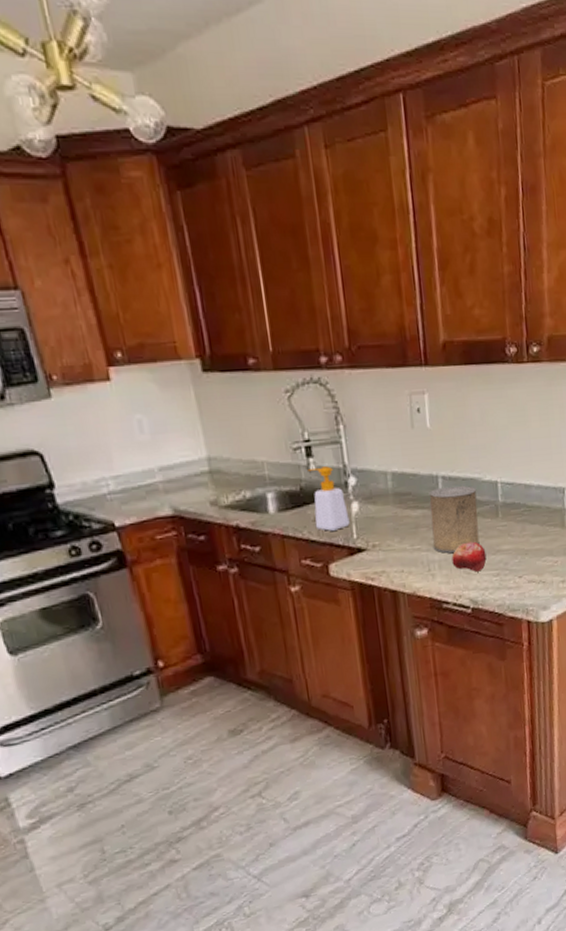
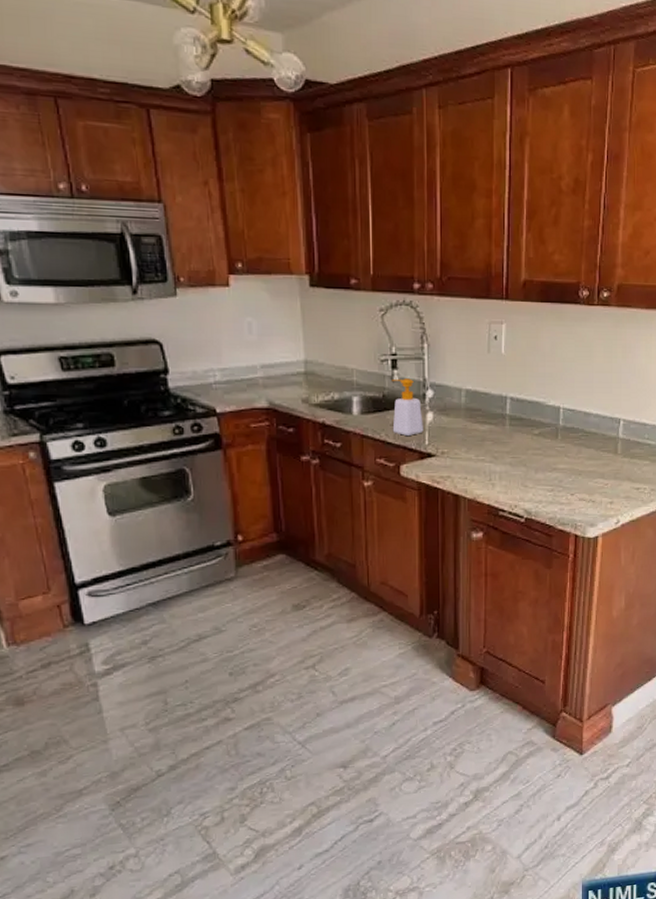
tin can: present [429,485,480,553] -> none [496,407,541,466]
fruit: present [452,541,487,572] -> none [512,458,543,486]

